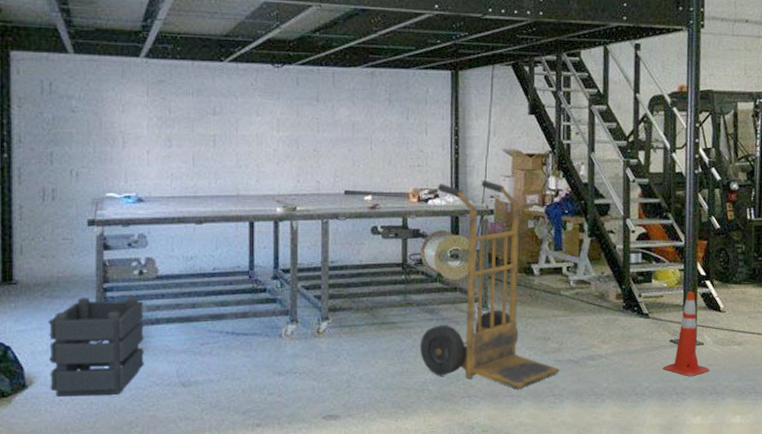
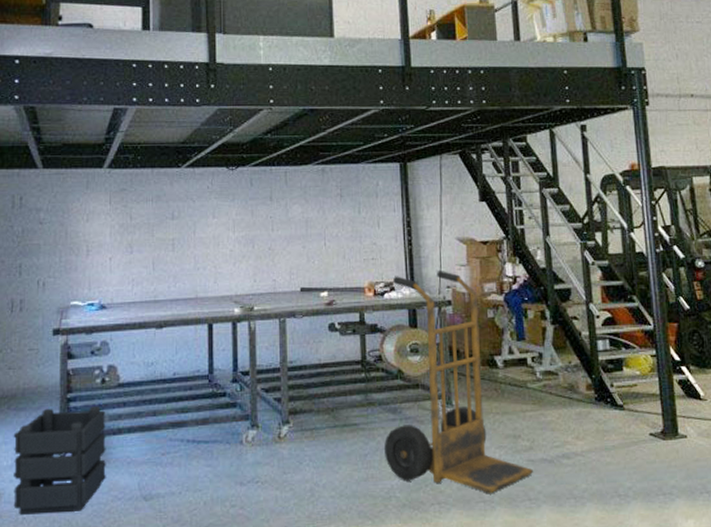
traffic cone: present [663,291,710,376] -> none [645,378,697,474]

